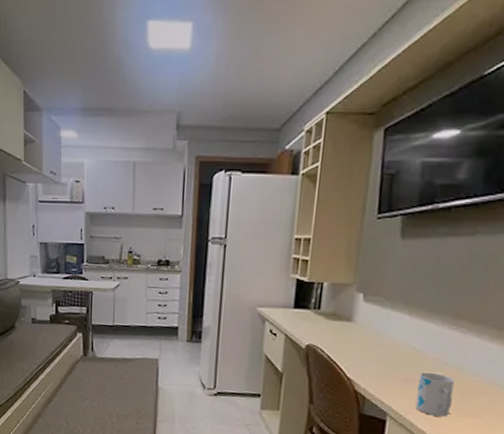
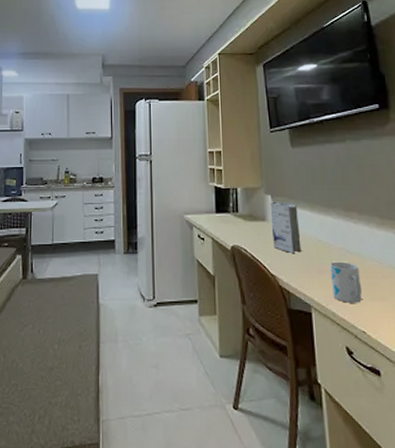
book: none [356,300,394,360] -> present [270,201,302,254]

